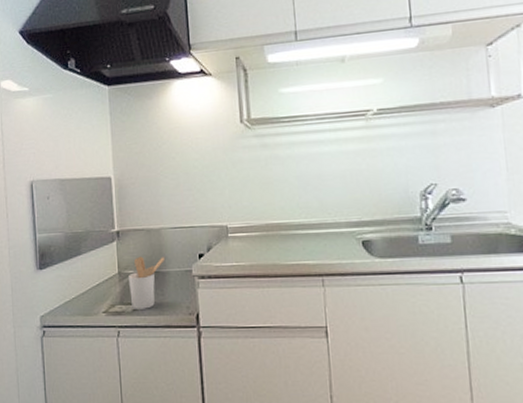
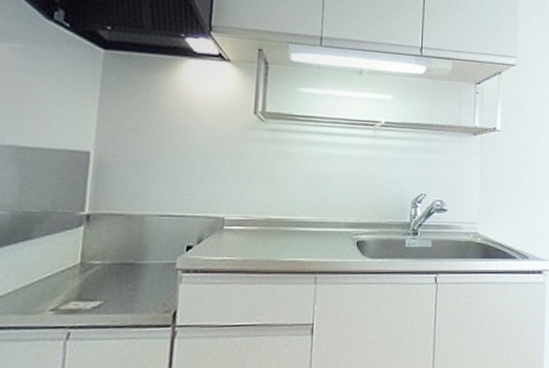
utensil holder: present [129,256,164,309] -> none [92,245,144,307]

